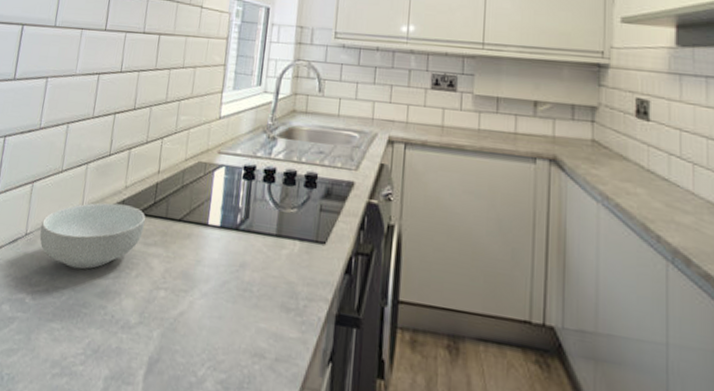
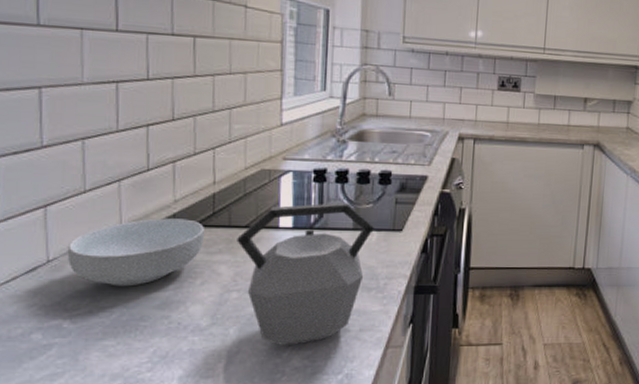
kettle: none [170,201,298,365] -> present [237,202,375,347]

